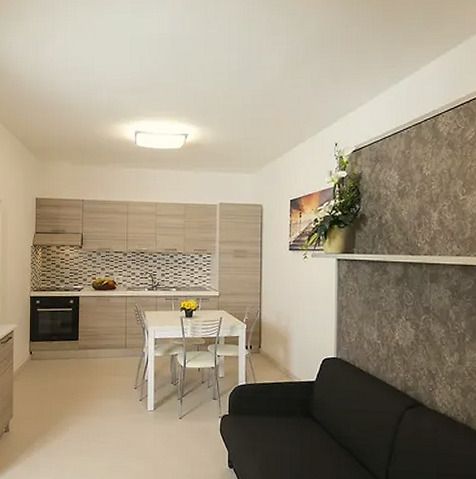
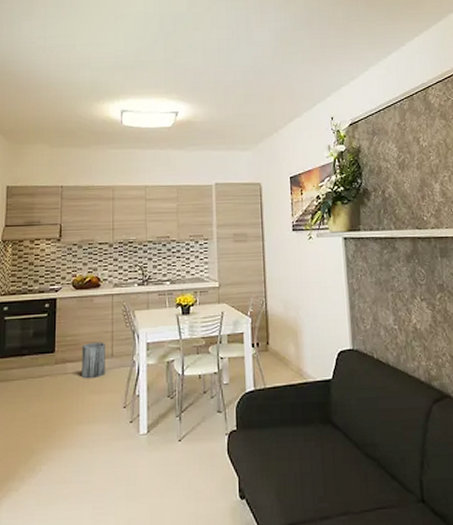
trash can: none [101,335,120,364] -> present [82,343,105,379]

